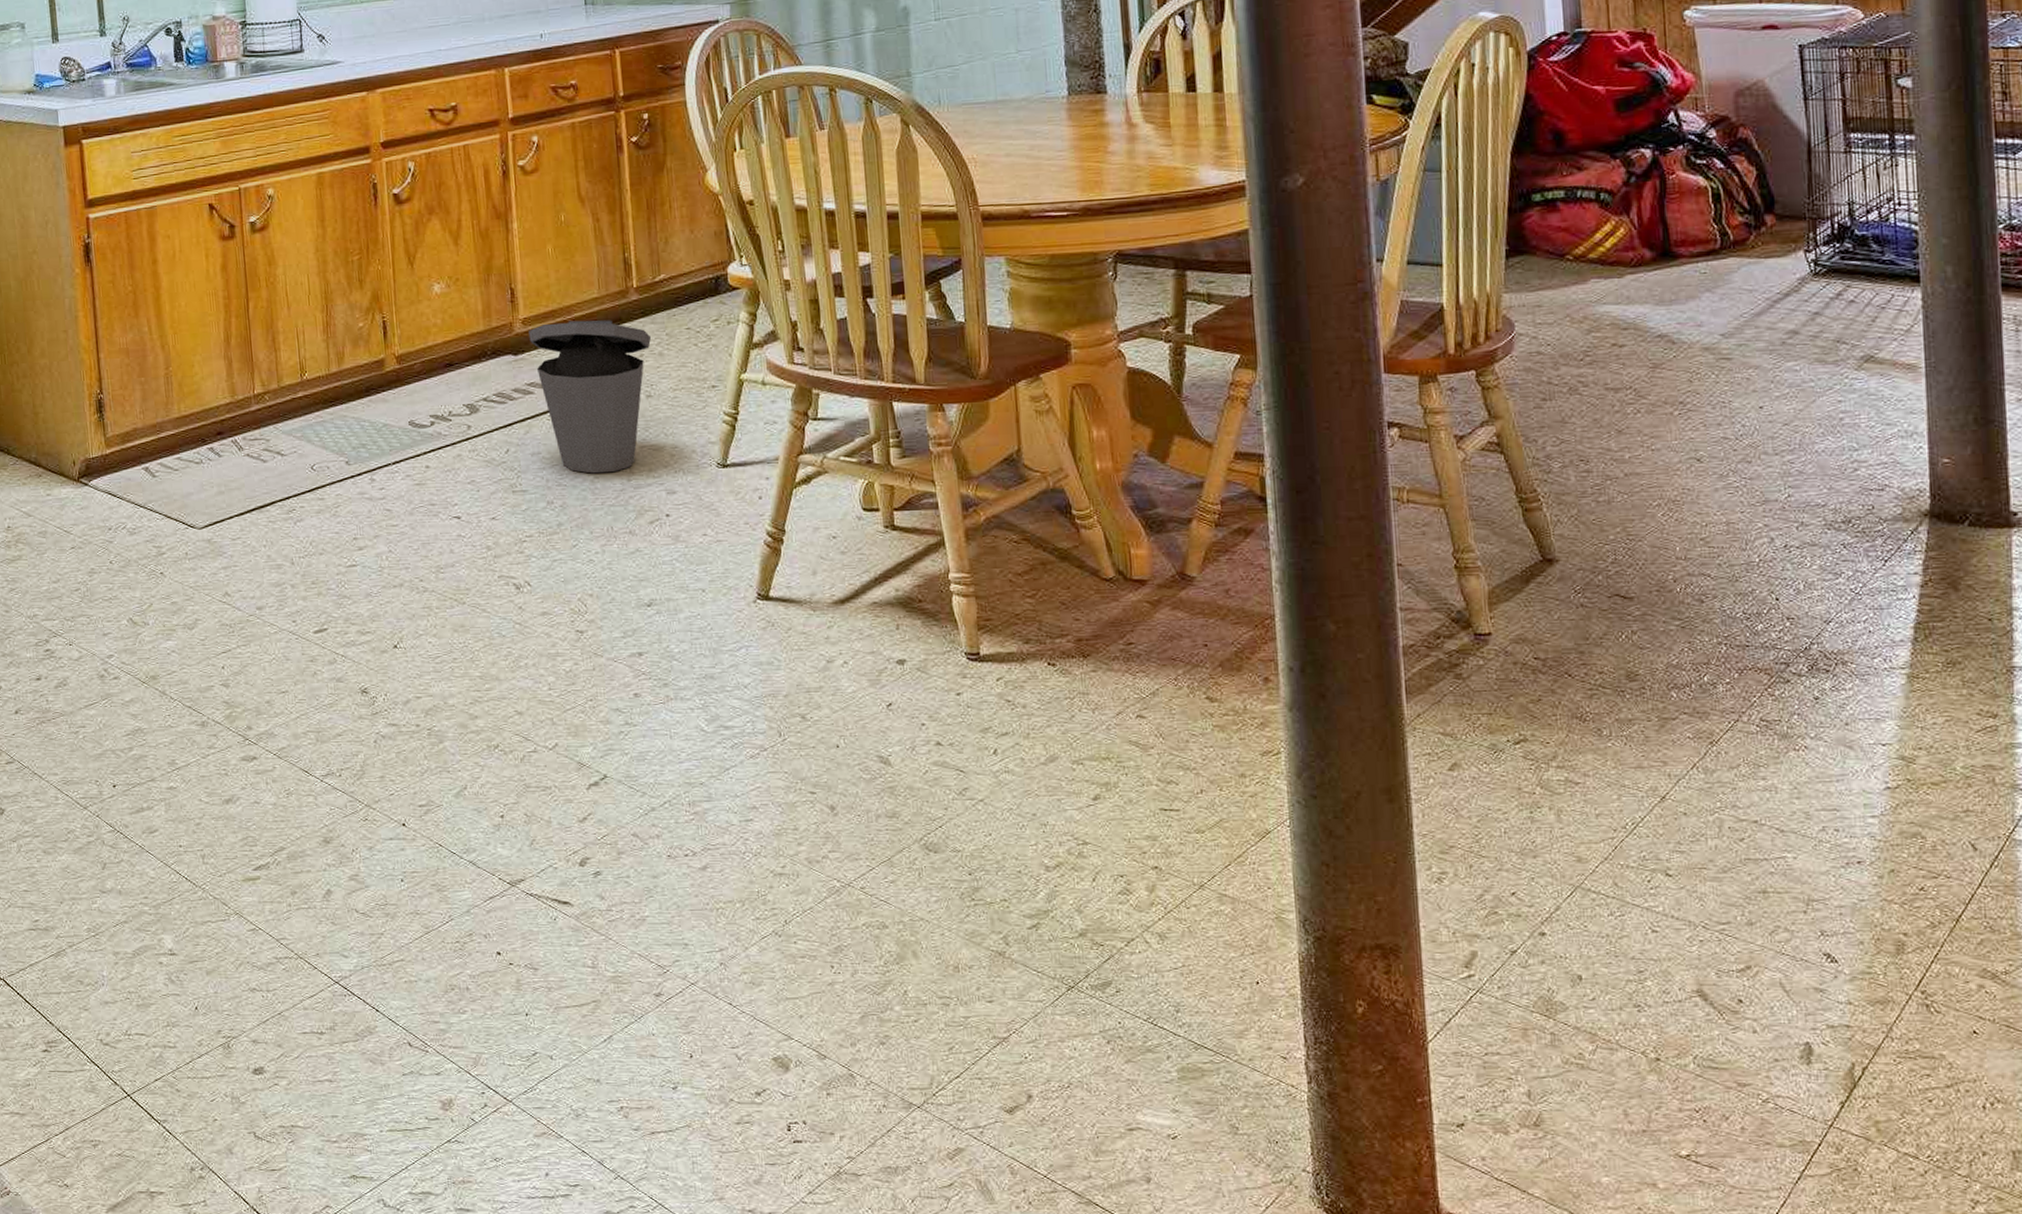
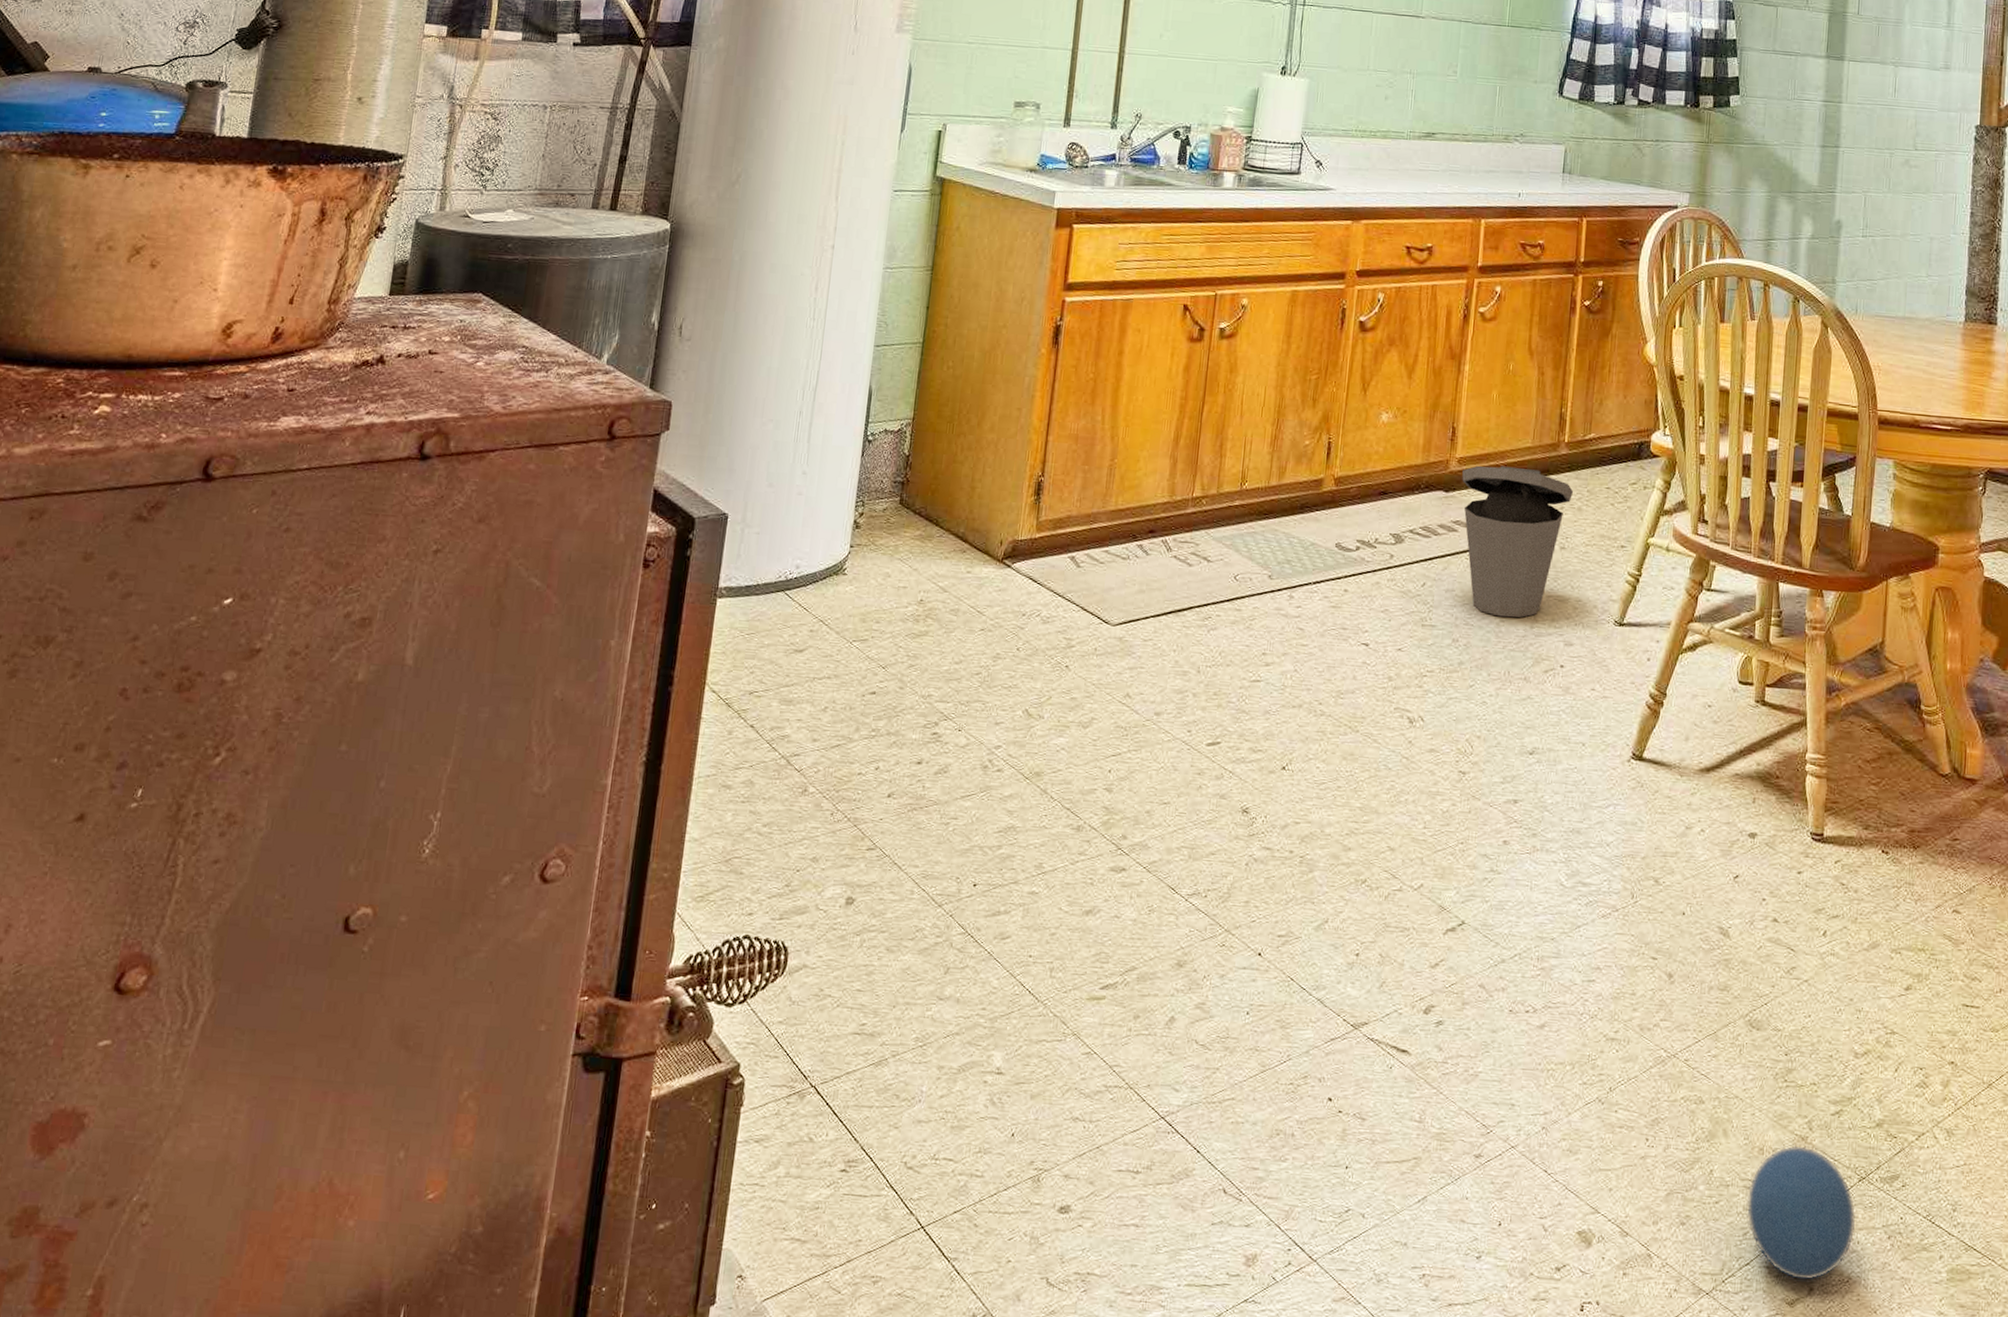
ball: none [947,961,1071,1090] -> present [1746,1145,1857,1282]

